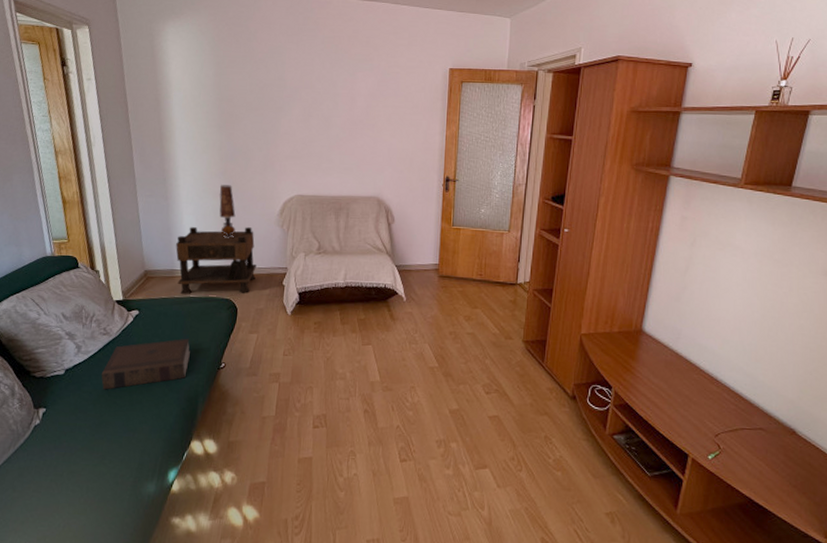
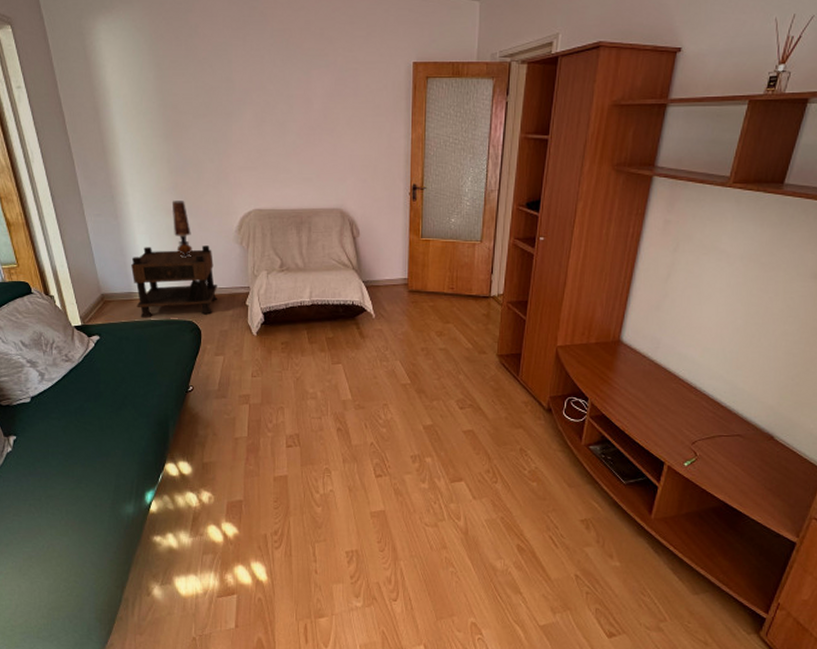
book: present [101,338,190,390] -> none [67,362,156,416]

